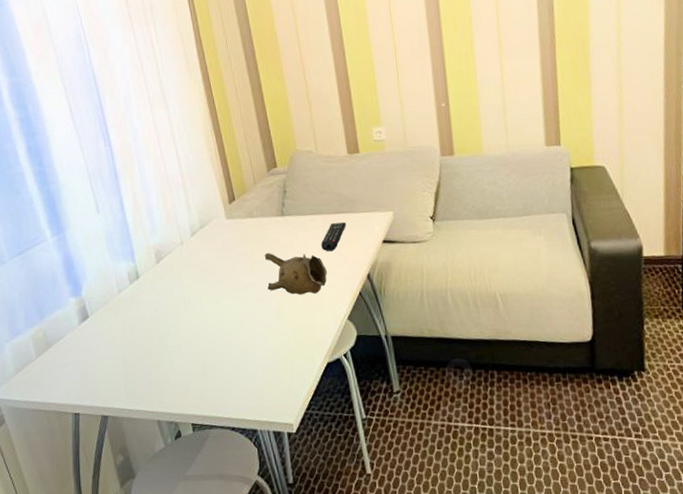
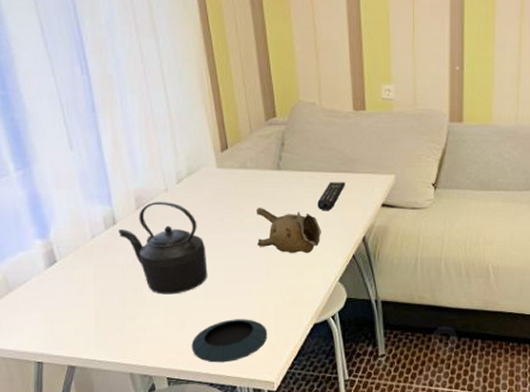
kettle: none [142,254,224,342] -> present [119,201,208,295]
saucer: none [212,361,284,407] -> present [191,319,268,363]

